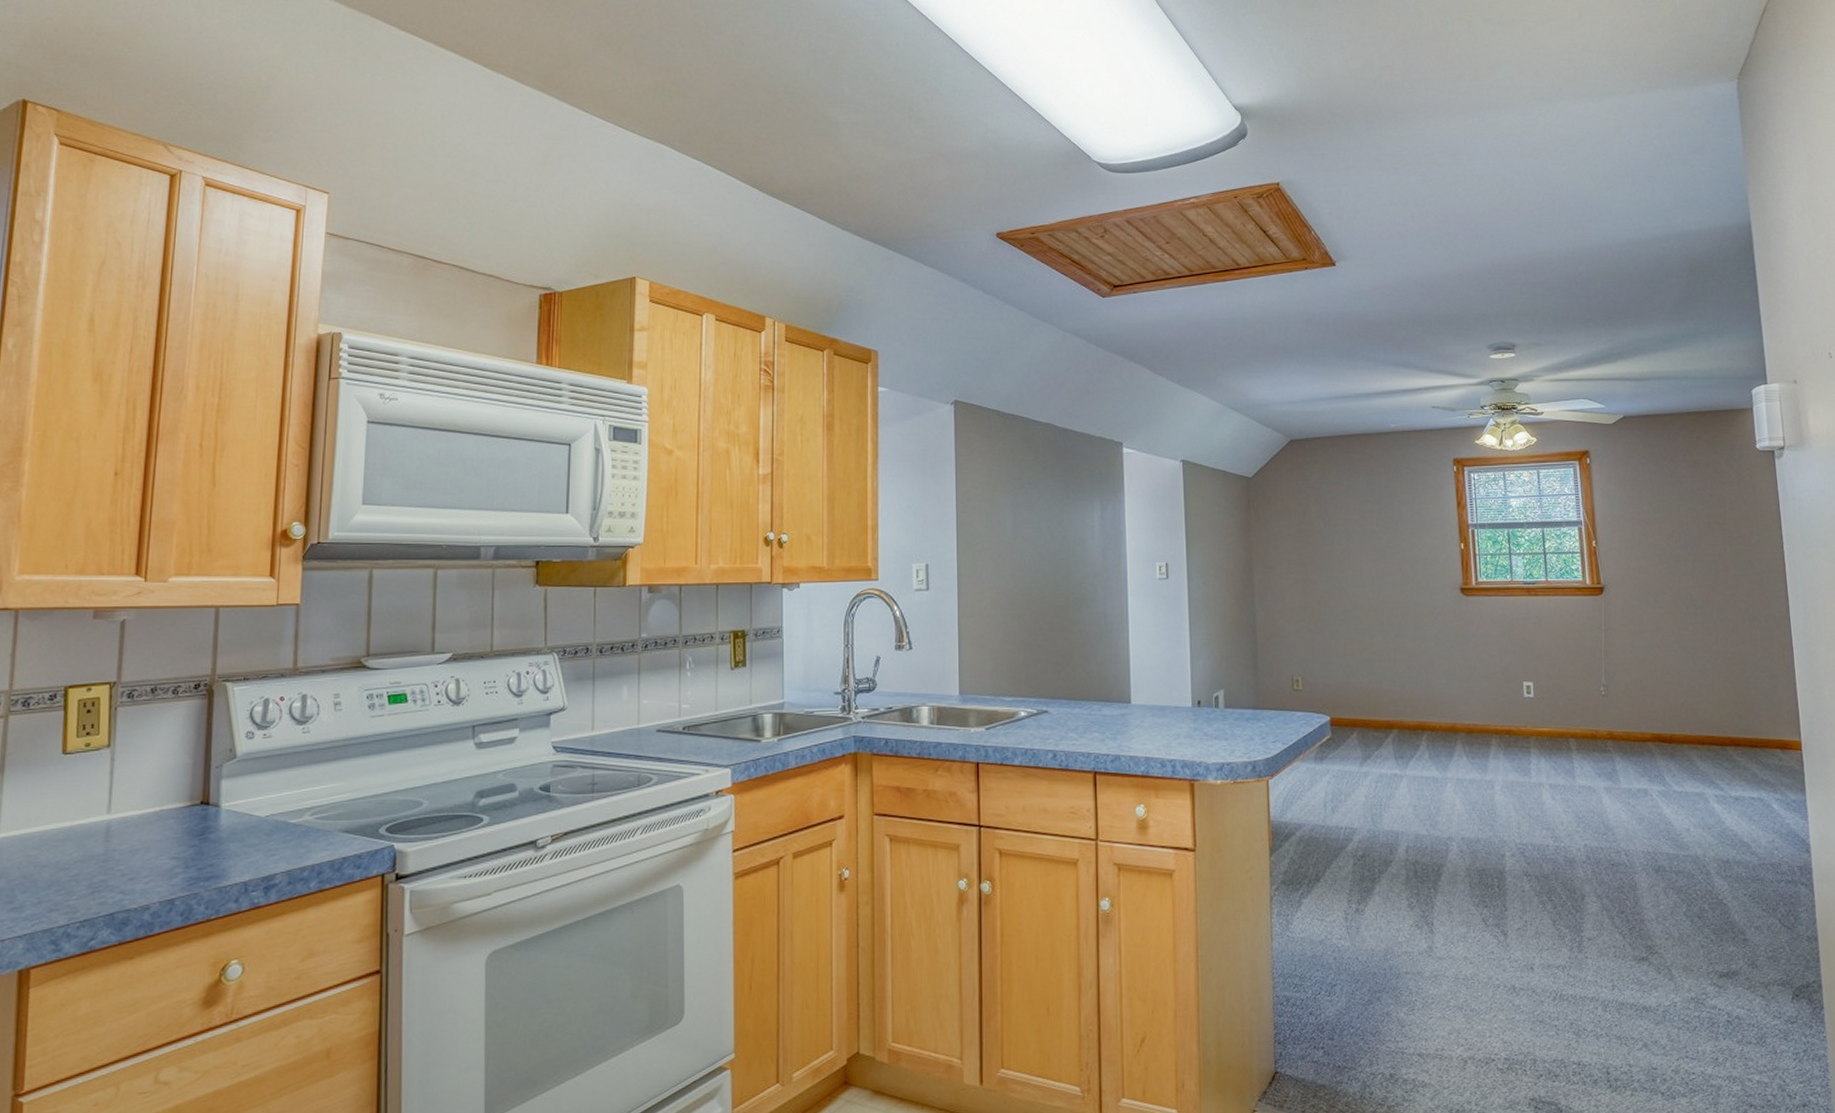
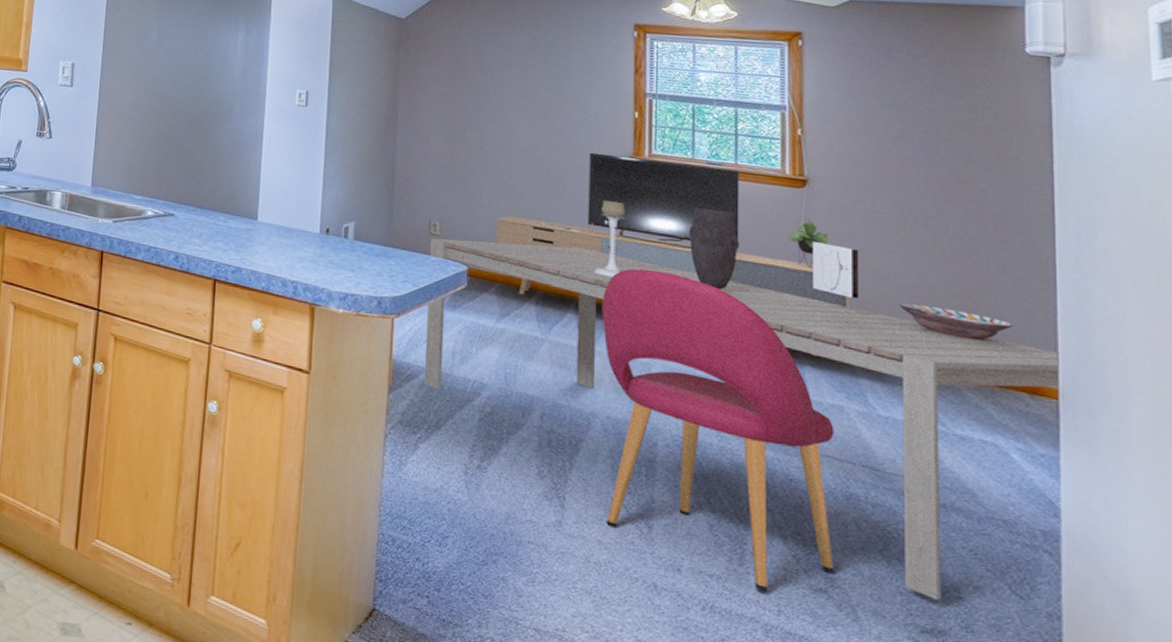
dining table: none [1294,681,1801,945] -> present [423,237,1061,601]
media console: none [1351,587,1645,748] -> present [495,152,850,356]
candle holder: none [1438,631,1462,706] -> present [592,200,625,278]
dining chair: none [1448,691,1652,972] -> present [602,268,835,593]
vase: none [1515,626,1652,701] -> present [690,207,860,299]
decorative bowl: none [1682,685,1766,710] -> present [899,302,1013,340]

